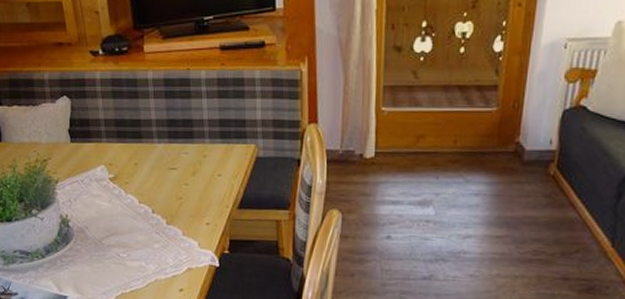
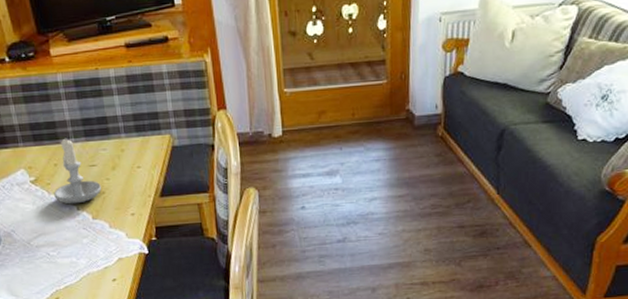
candle: none [131,137,179,207] -> present [54,138,101,205]

